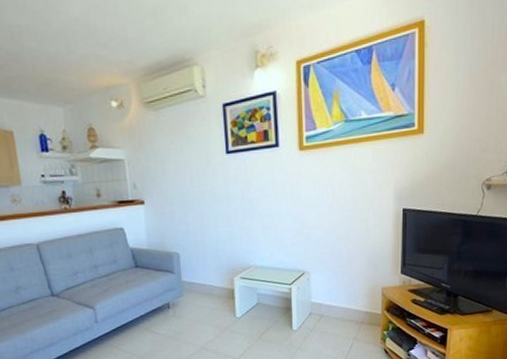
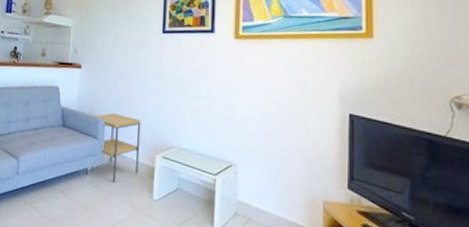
side table: none [164,245,219,310] -> present [92,113,141,182]

